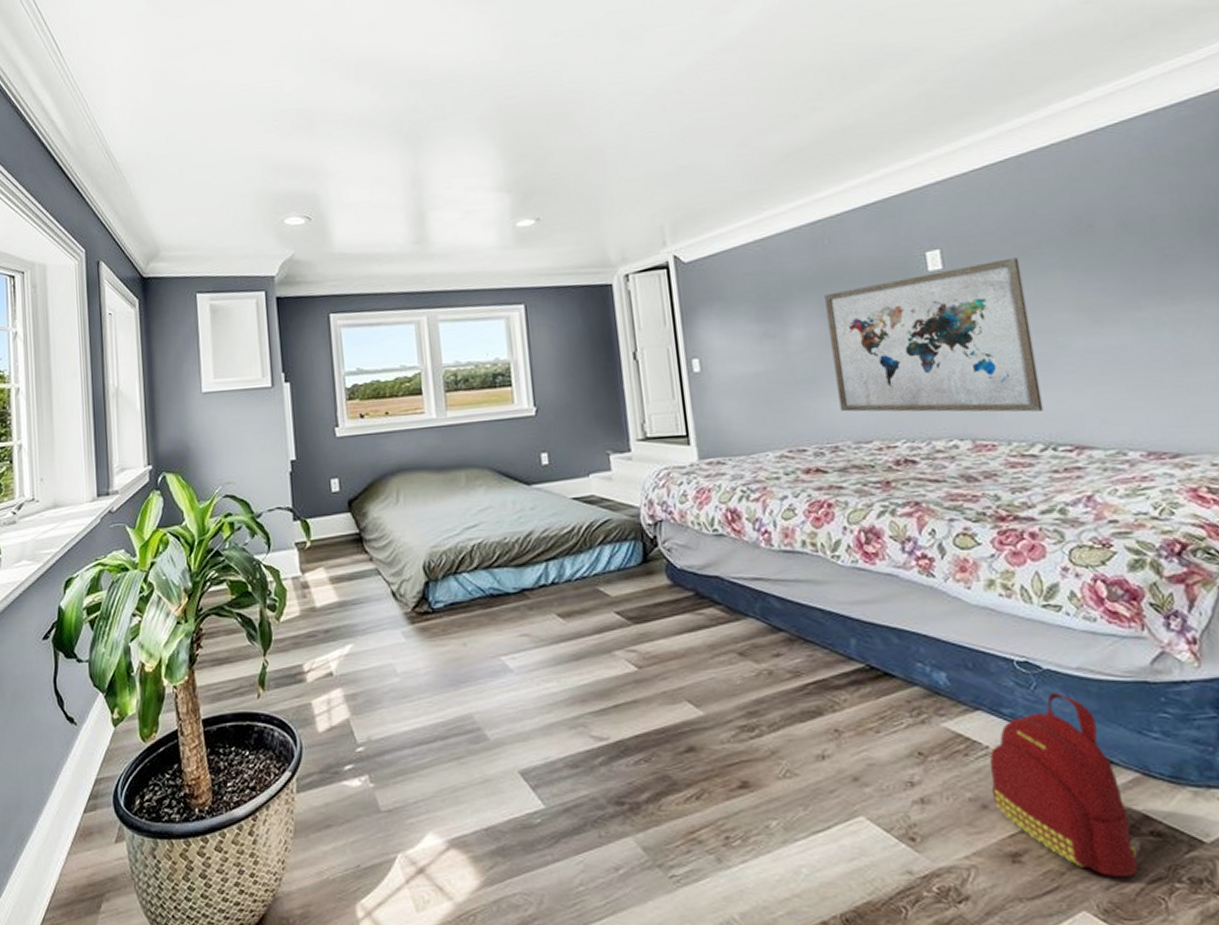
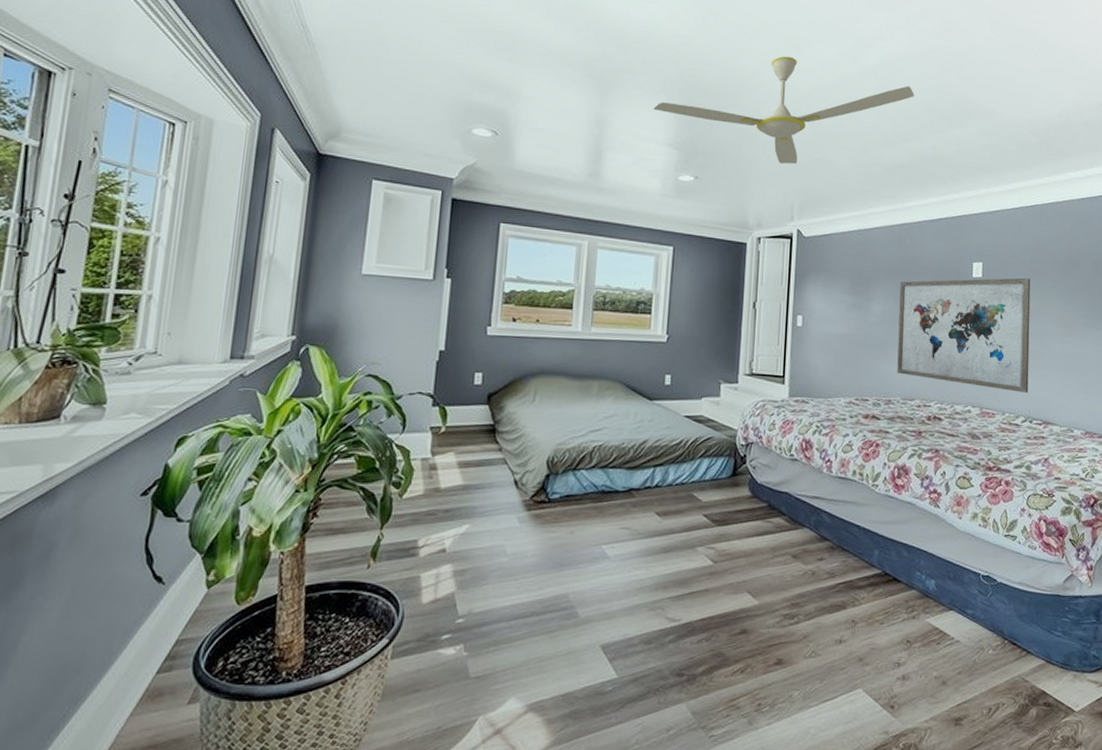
ceiling fan: none [474,47,801,181] -> present [653,56,914,165]
backpack: present [989,693,1139,876] -> none [950,600,1033,735]

